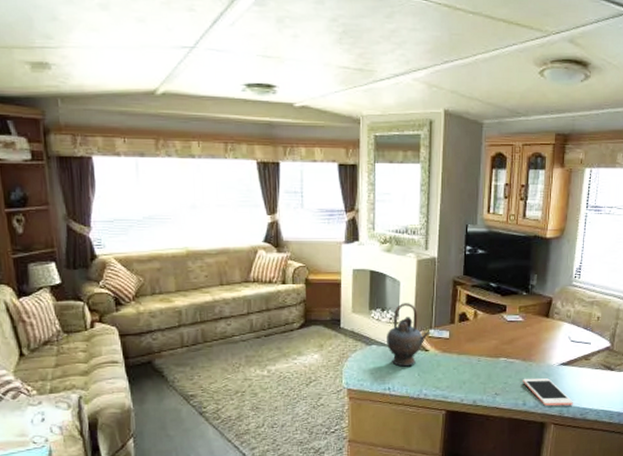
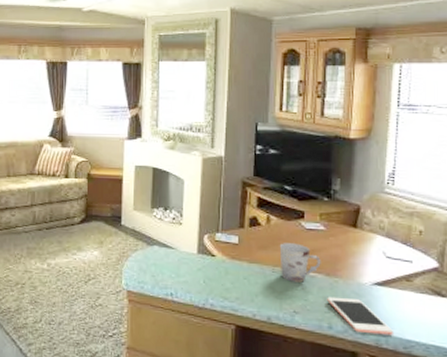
teapot: present [387,303,431,367] -> none [169,203,217,272]
cup: none [484,334,519,368] -> present [279,243,321,283]

